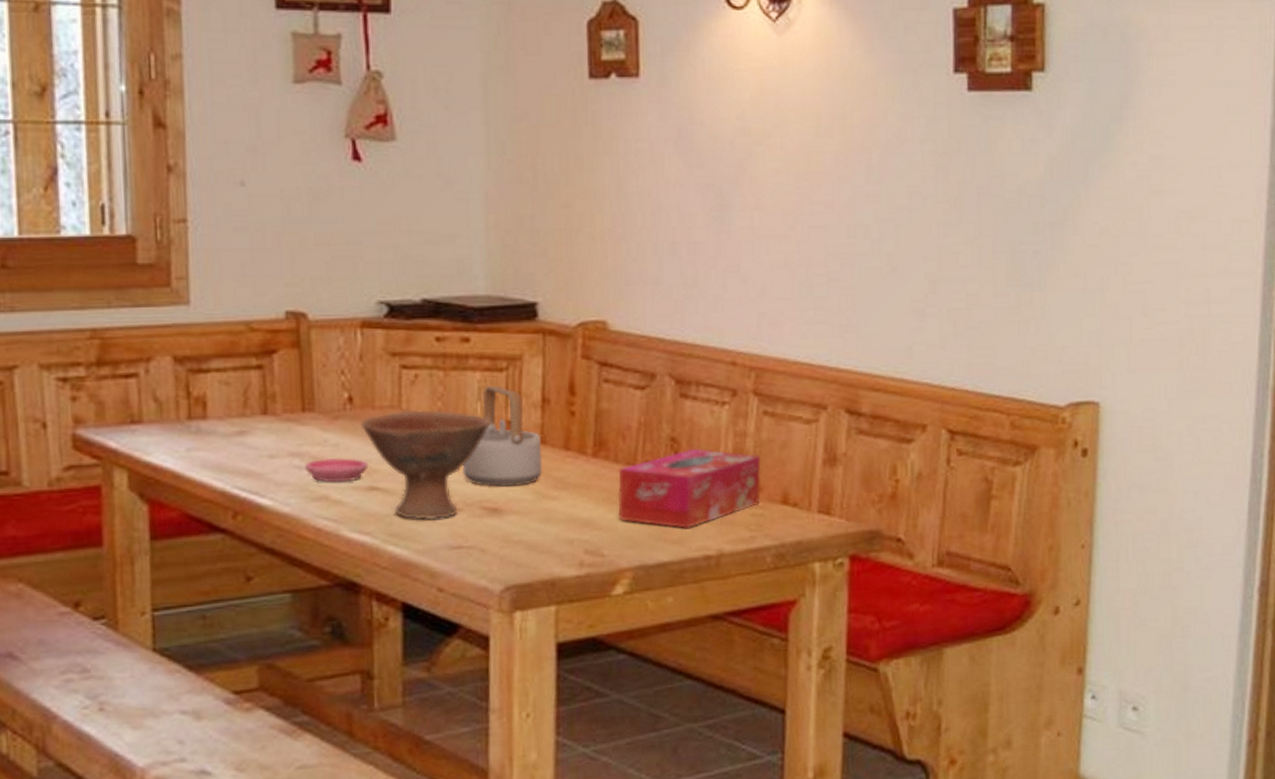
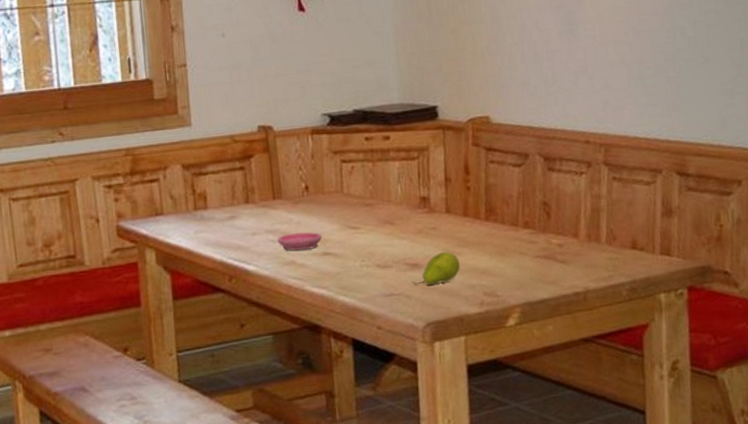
bowl: present [361,409,491,521] -> none [315,191,409,276]
teapot: present [462,386,543,487] -> none [390,171,449,248]
fruit: none [489,494,556,538] -> present [412,251,460,286]
tissue box: present [618,448,761,528] -> none [506,209,615,272]

